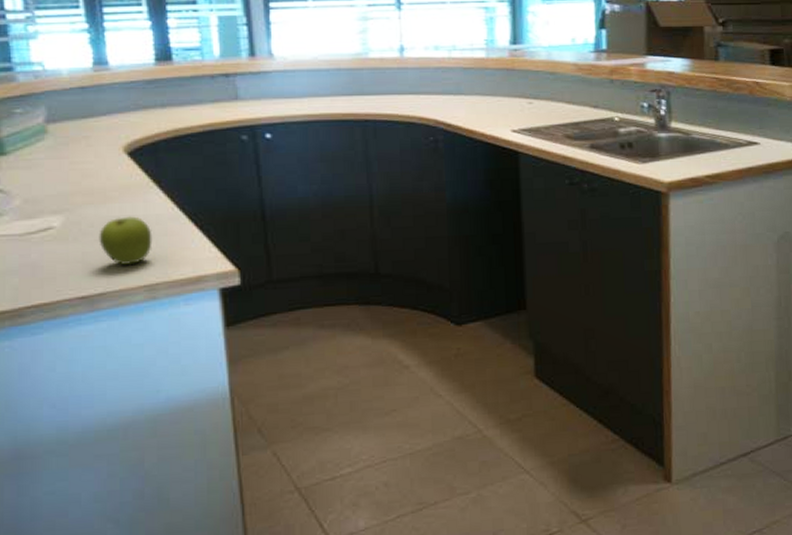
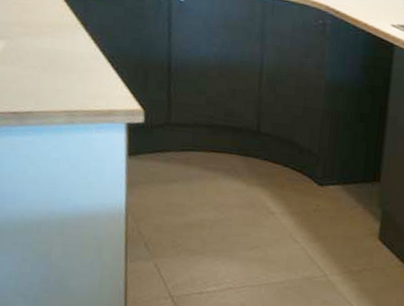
fruit: present [99,216,153,266] -> none [31,49,76,92]

